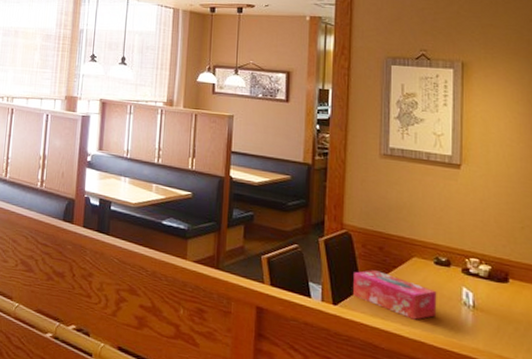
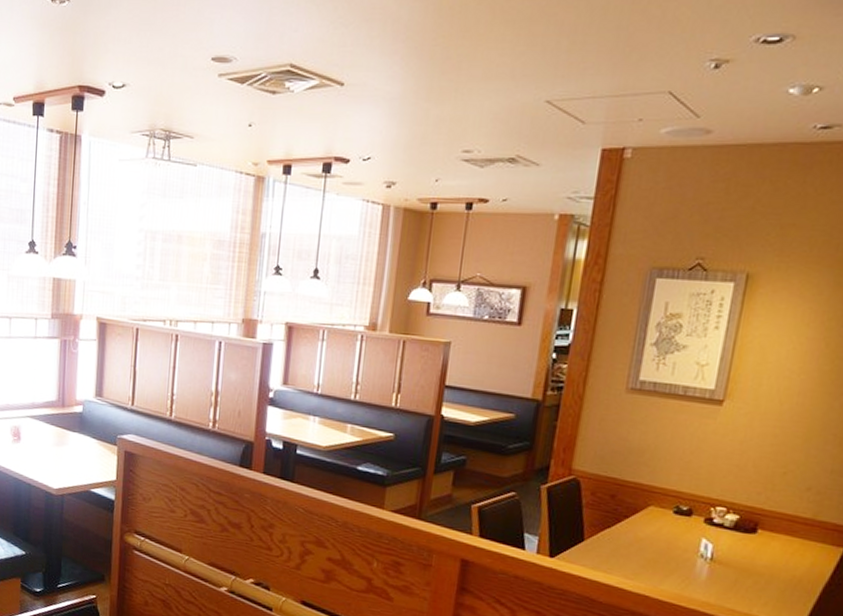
tissue box: present [352,270,437,320] -> none [573,520,671,573]

